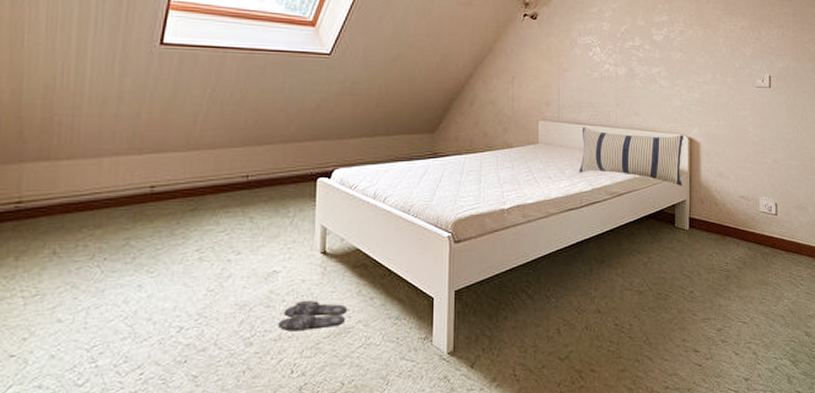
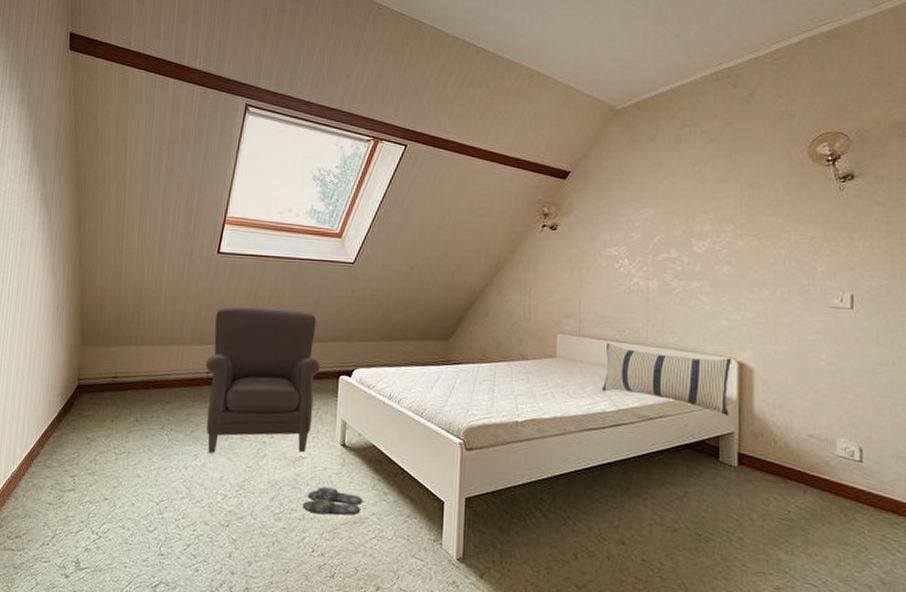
chair: none [149,107,295,281] -> present [205,306,320,453]

